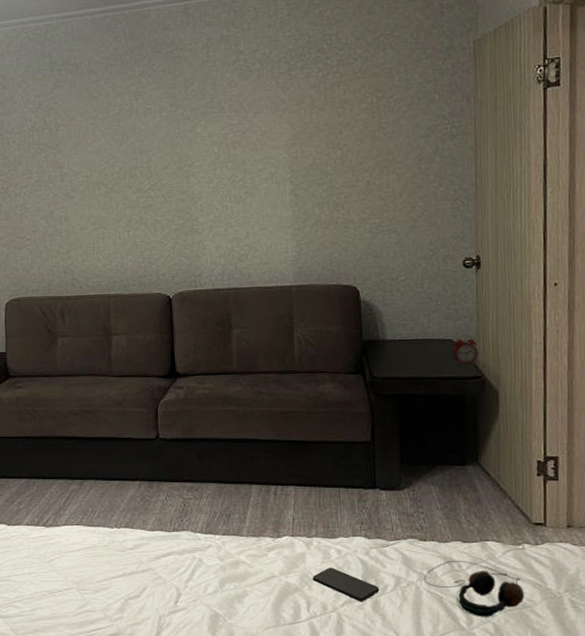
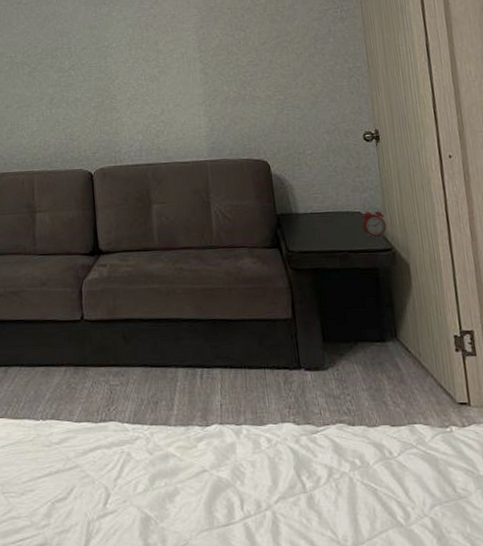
smartphone: present [312,568,380,601] -> none [244,459,313,496]
headphones: present [423,561,525,617] -> none [356,447,459,511]

